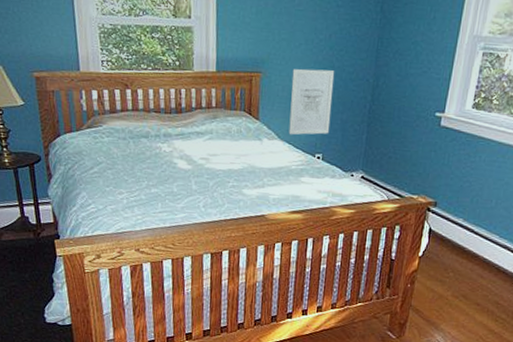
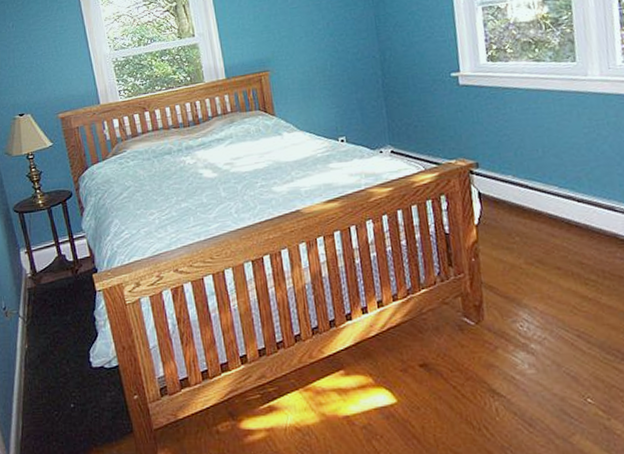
wall art: present [288,68,334,135] -> none [298,55,348,124]

